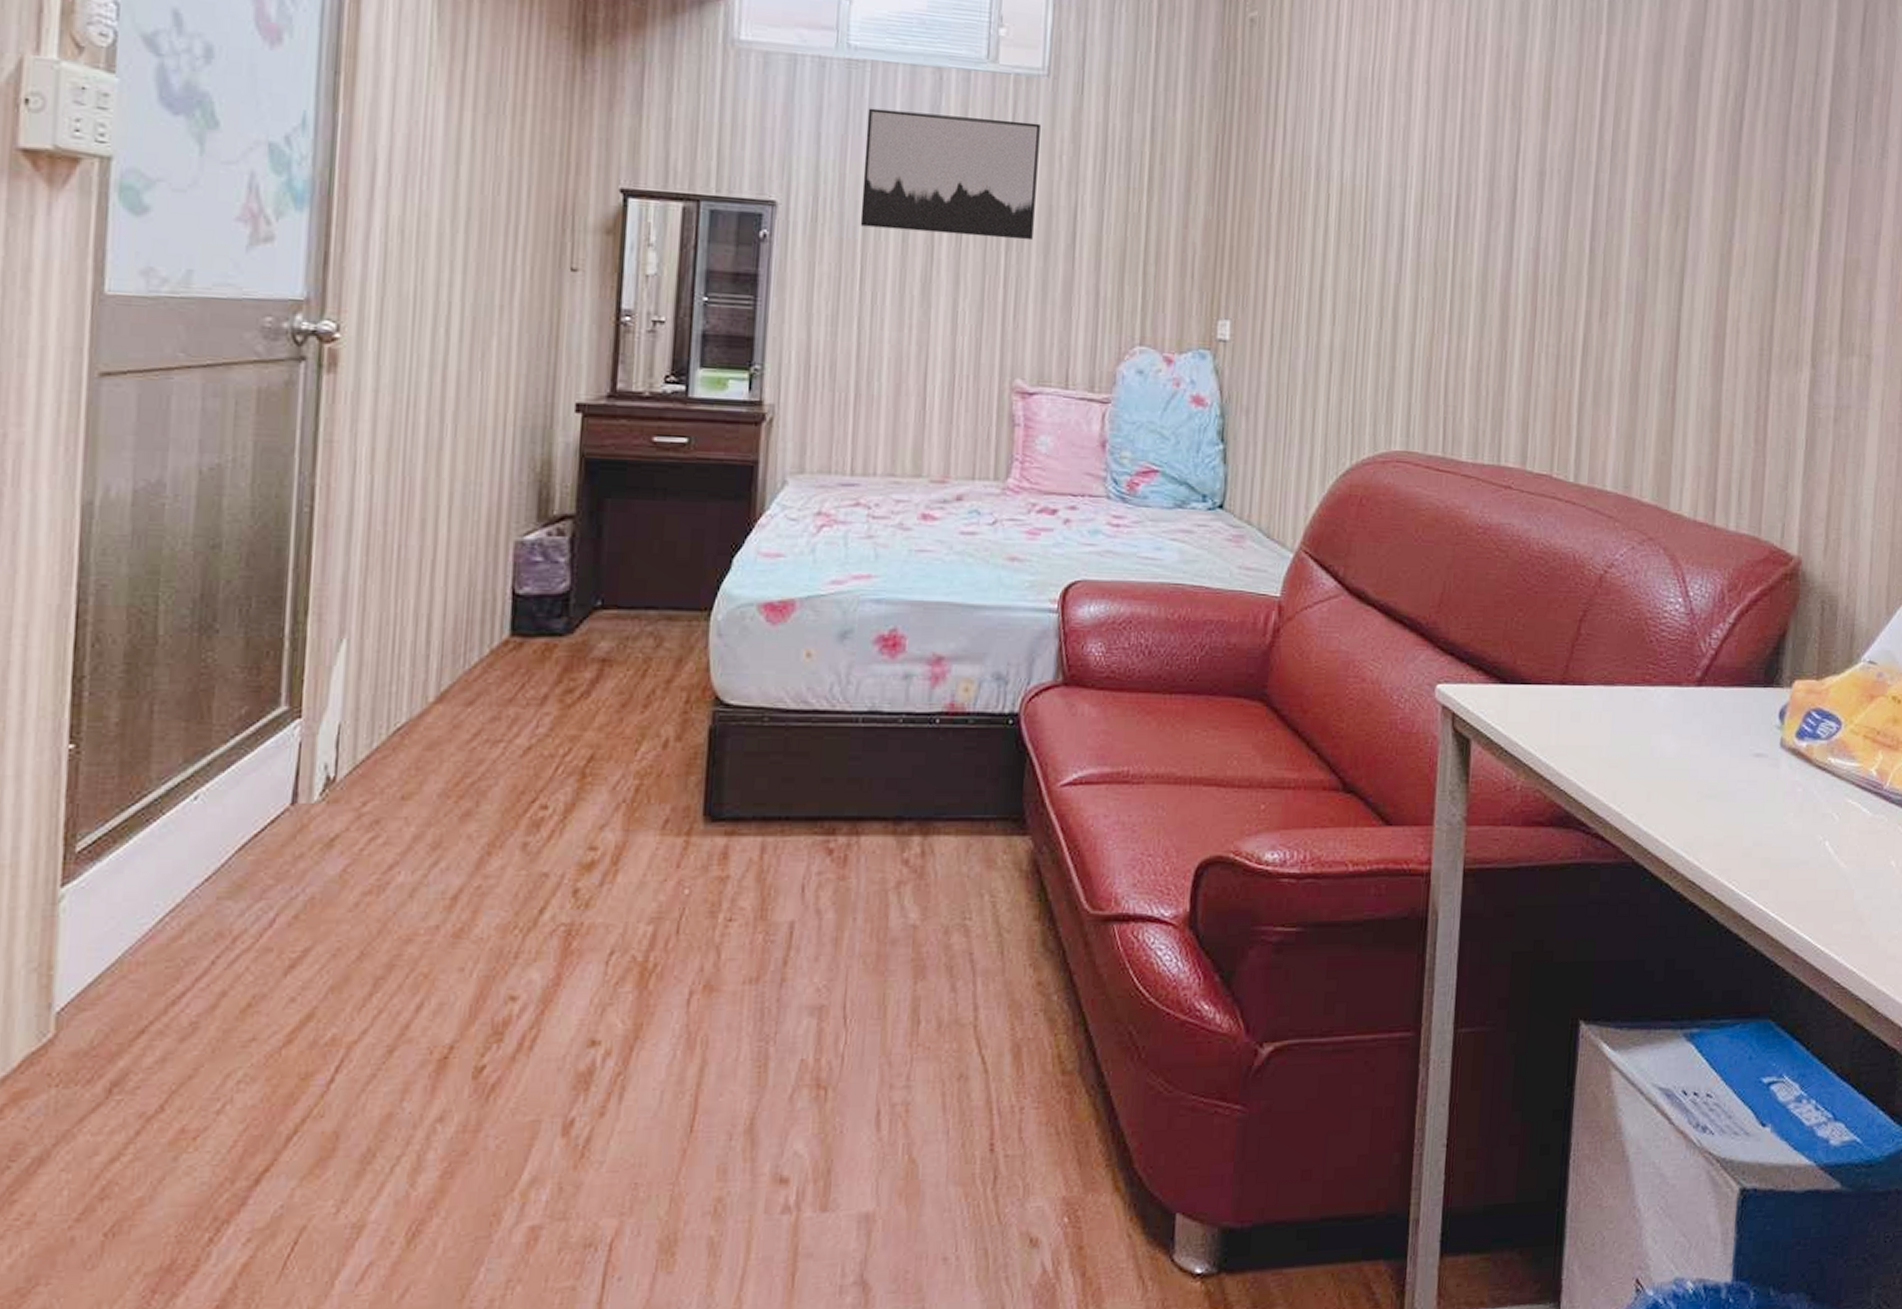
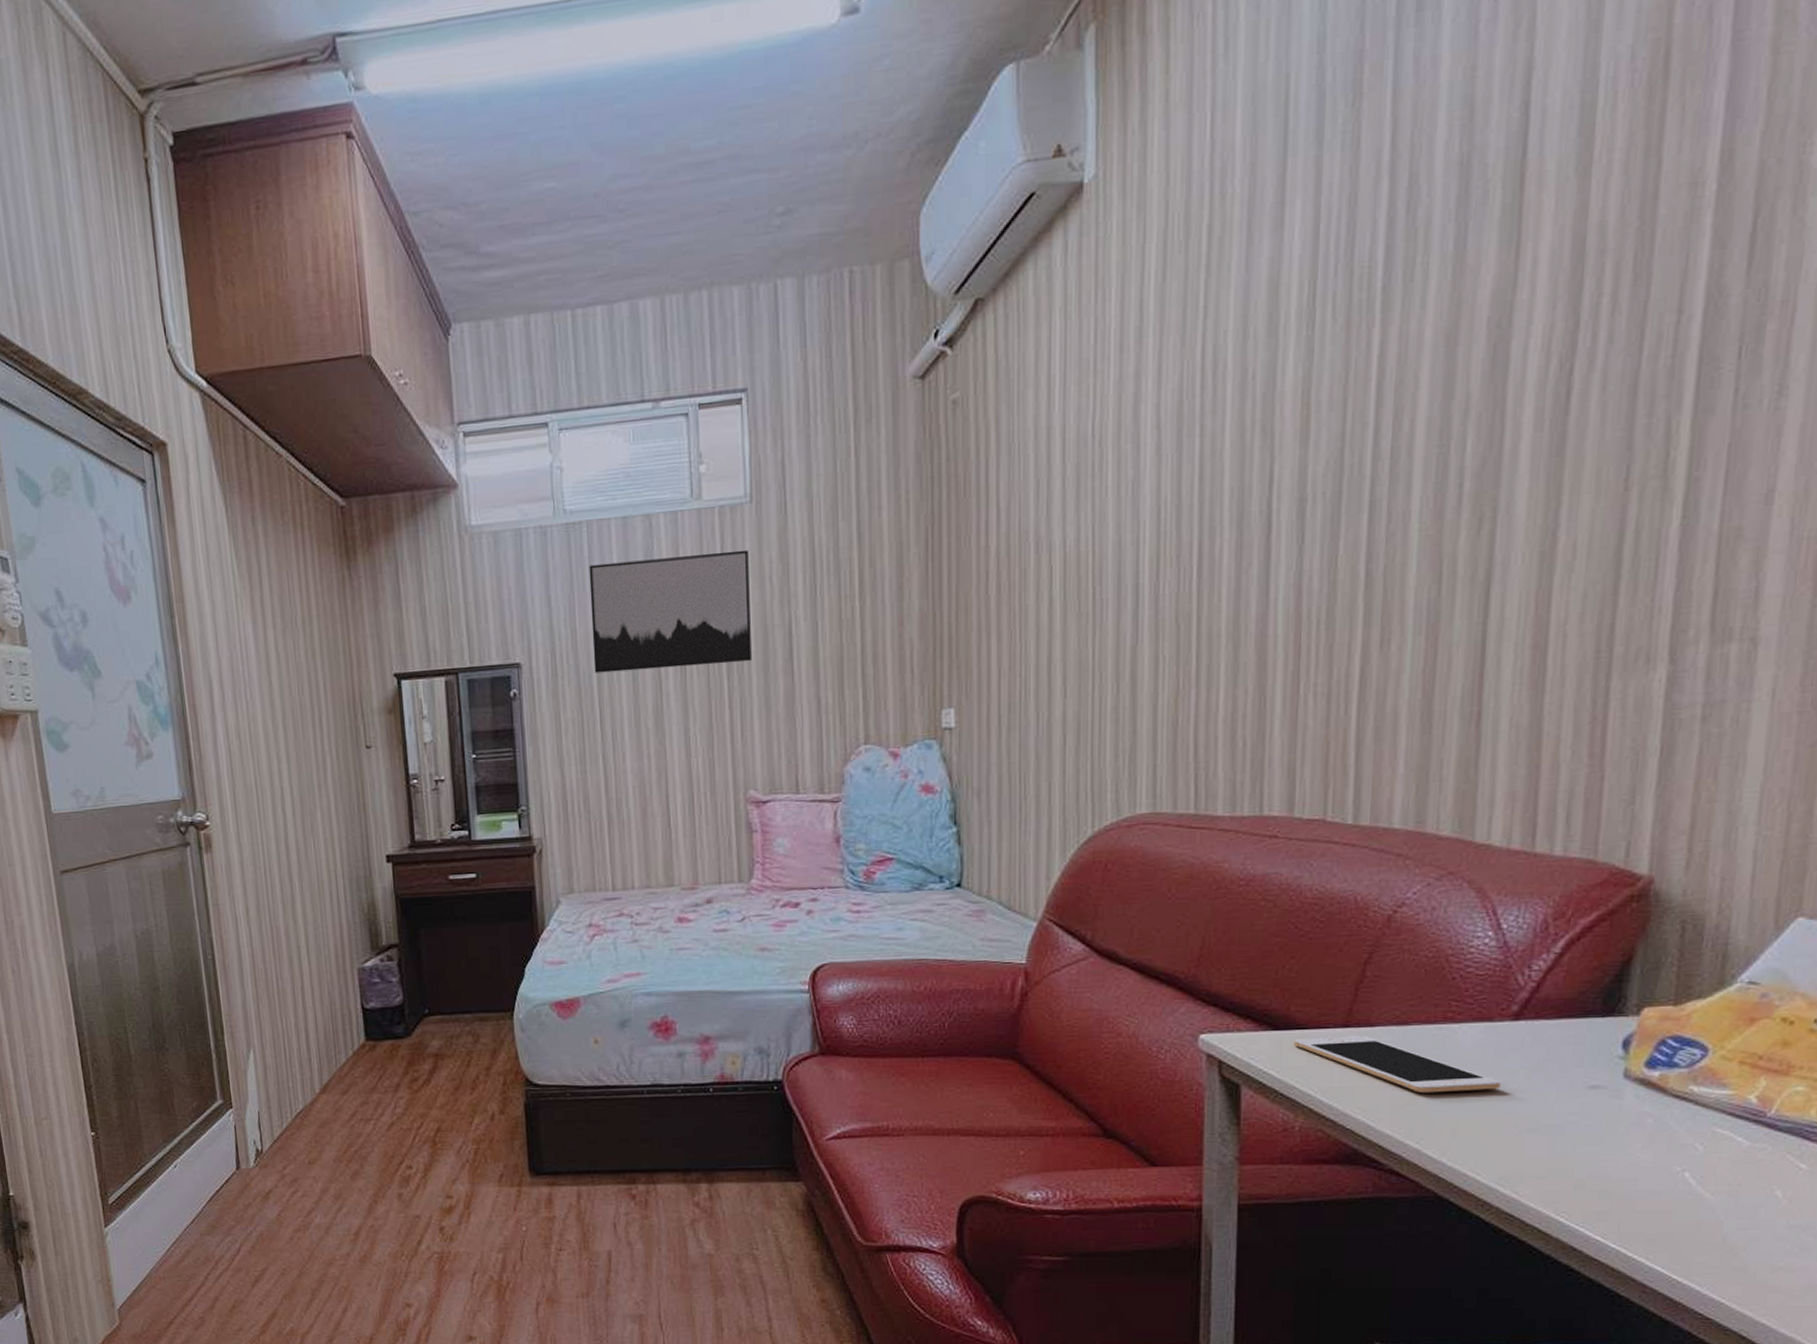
cell phone: none [1518,693,1687,756] -> present [1293,1036,1501,1094]

